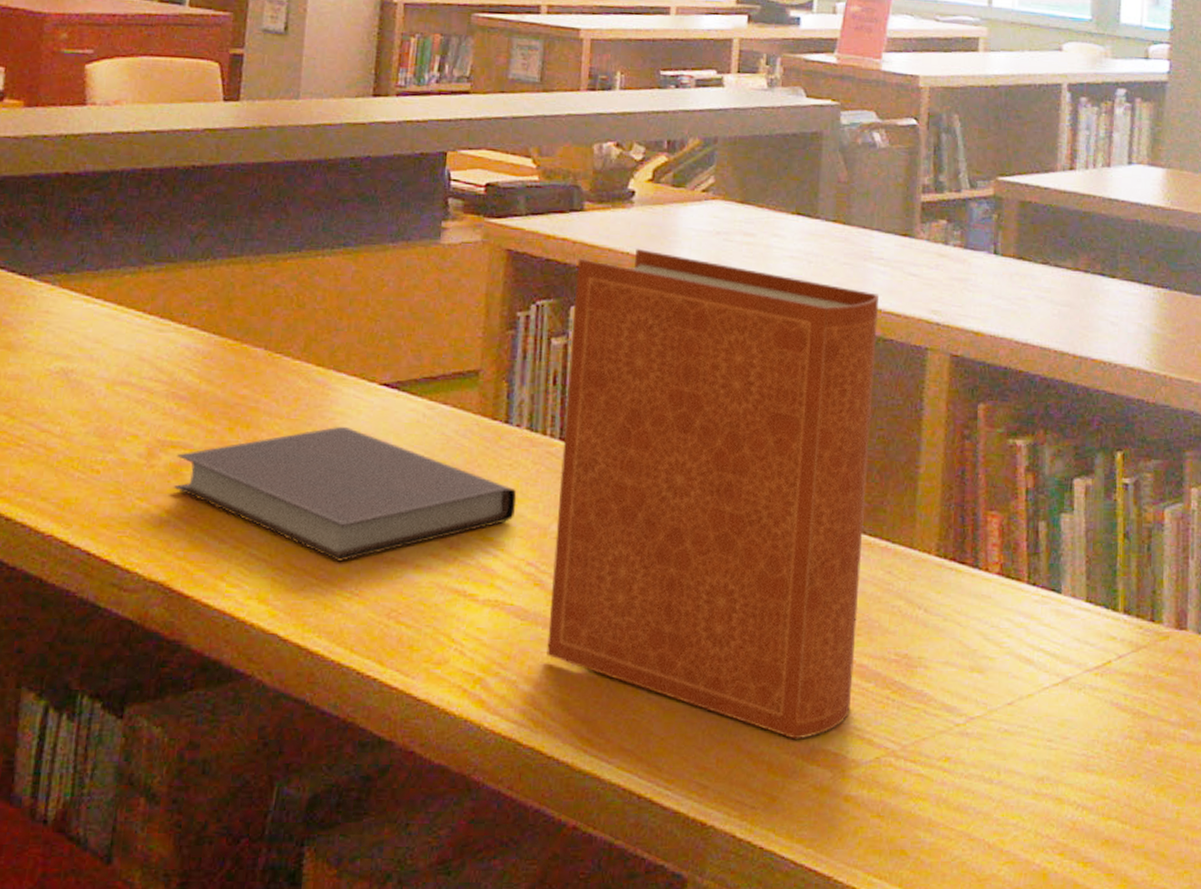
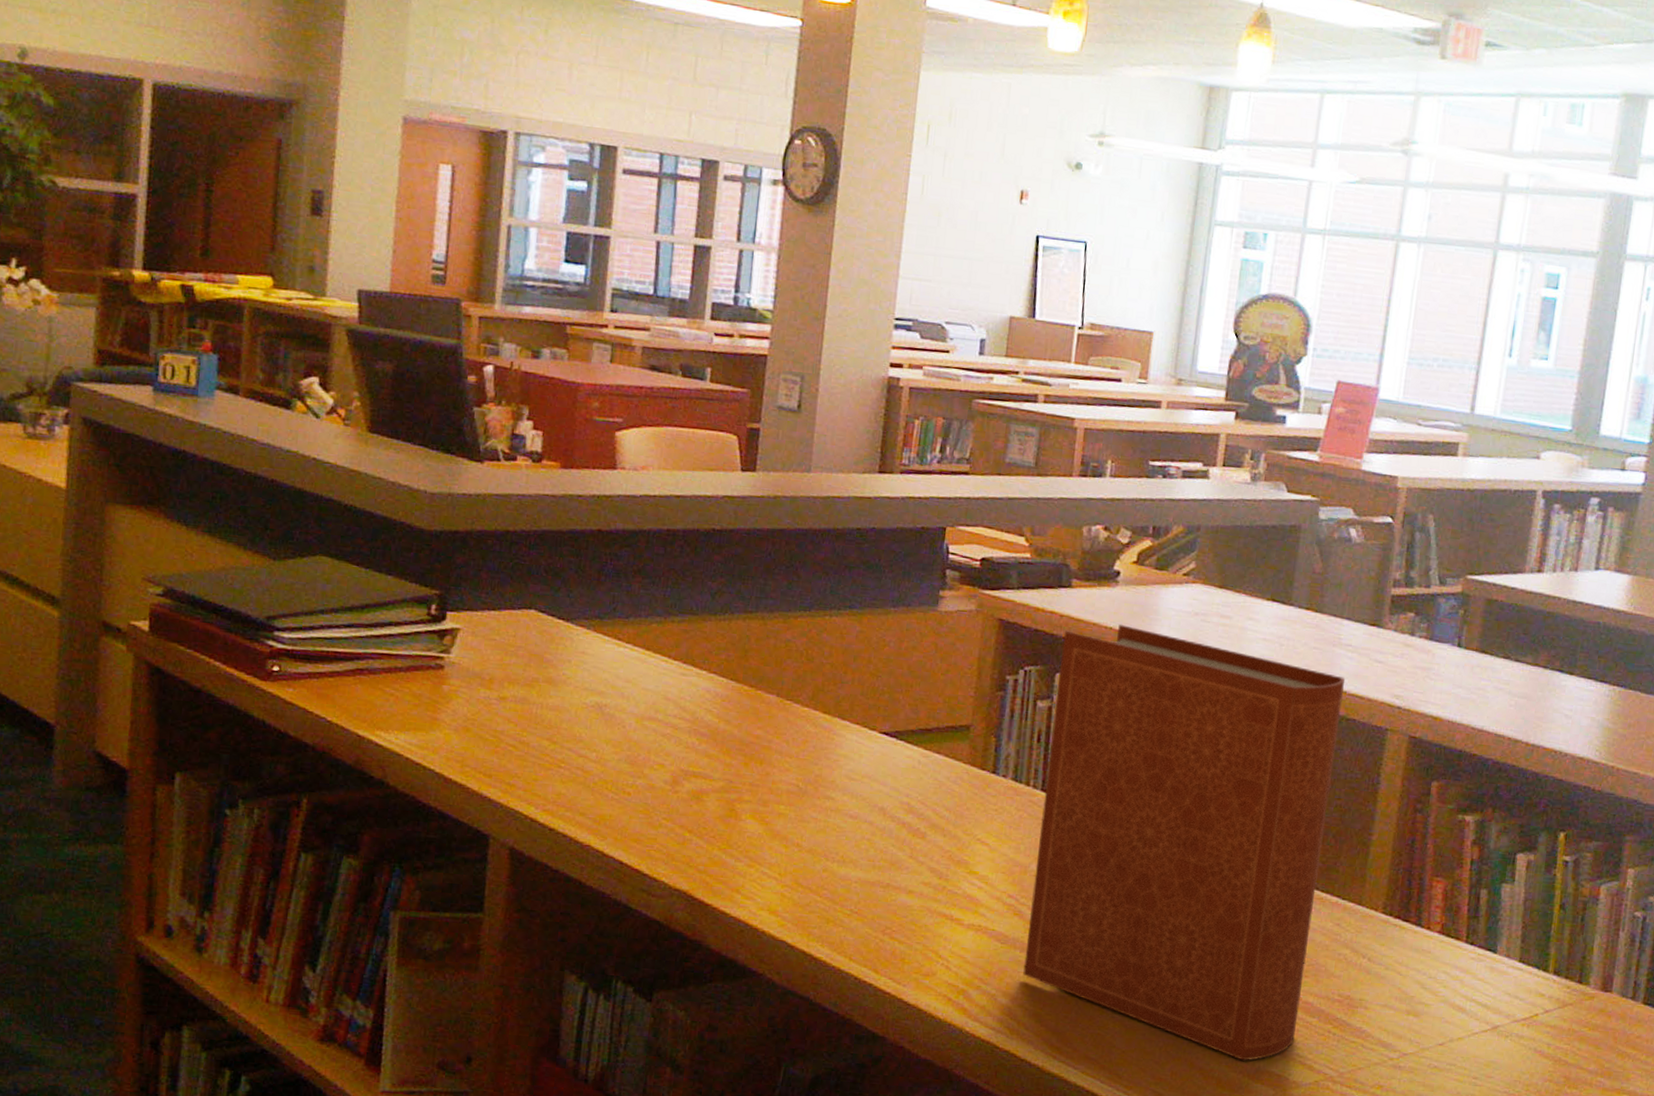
notebook: present [174,426,517,562] -> none [696,767,1001,884]

